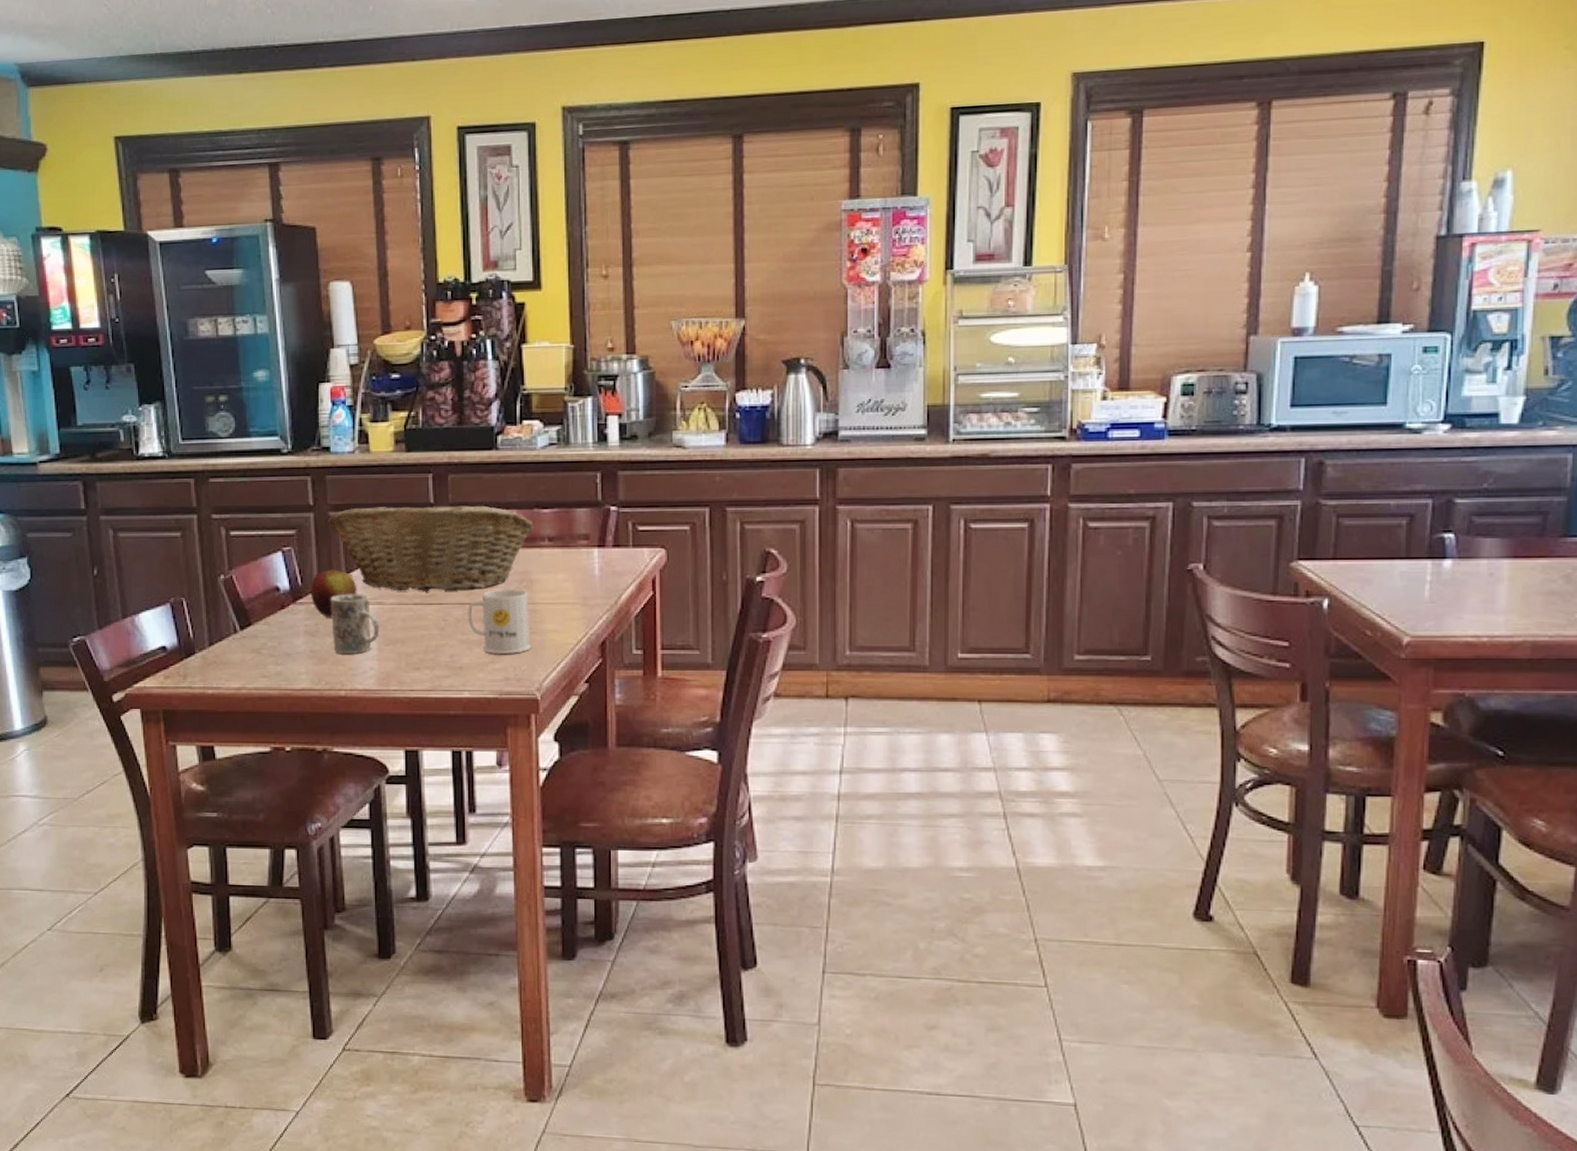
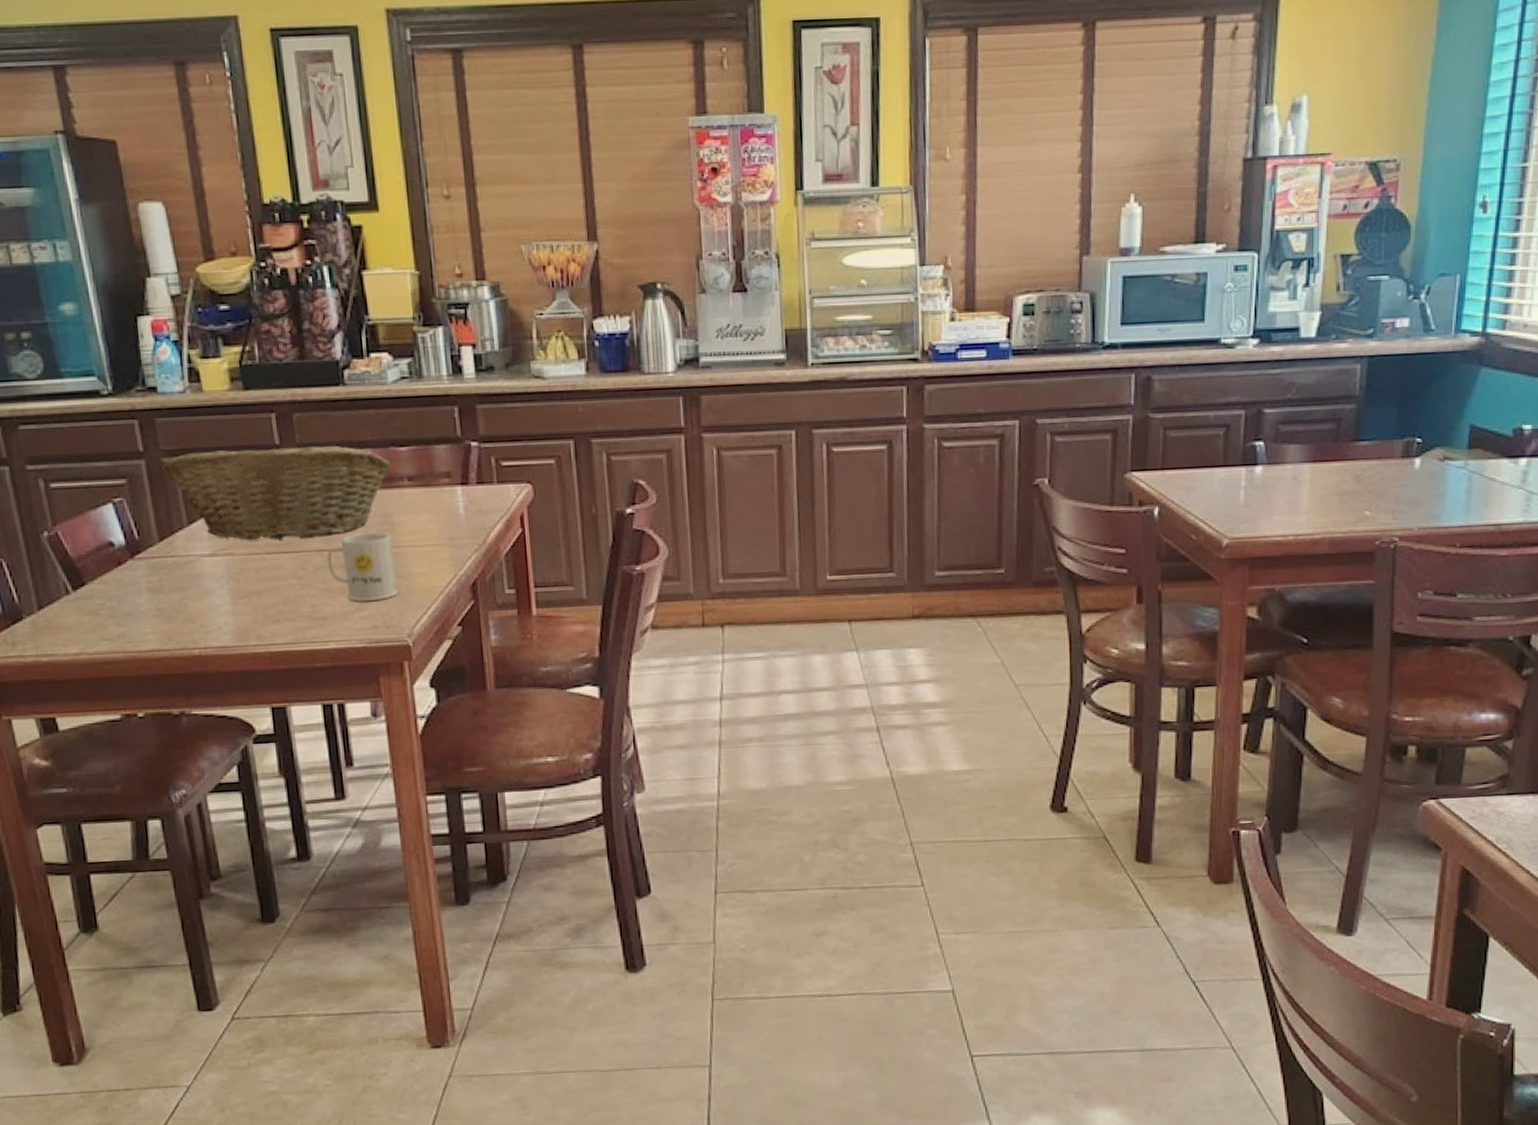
apple: present [310,569,357,618] -> none [149,520,203,573]
mug: present [330,594,380,654] -> none [173,545,232,610]

